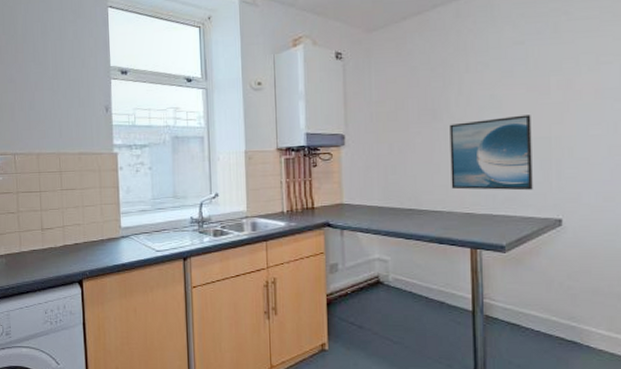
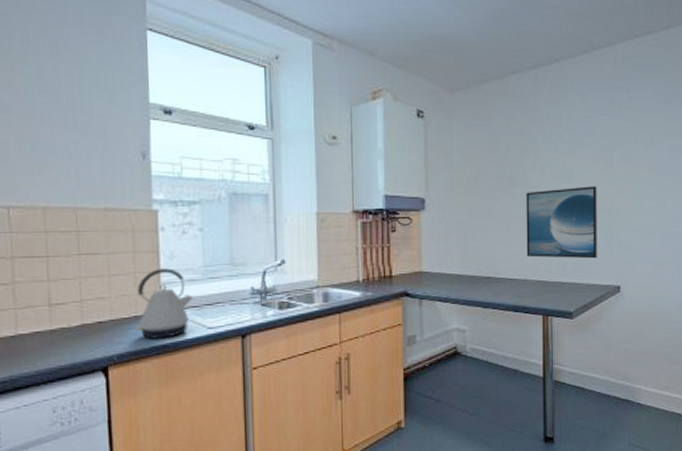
kettle: none [101,201,145,258] -> present [134,268,193,339]

